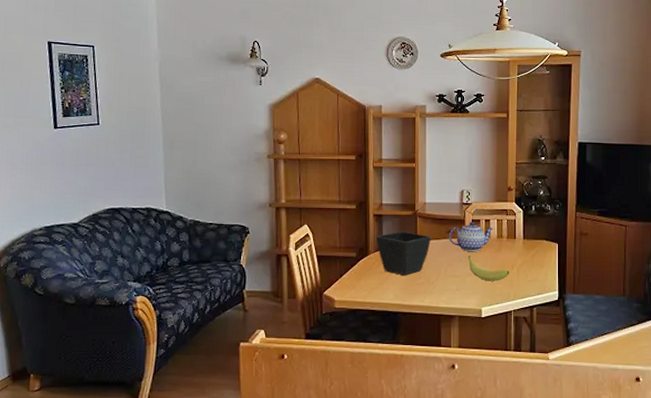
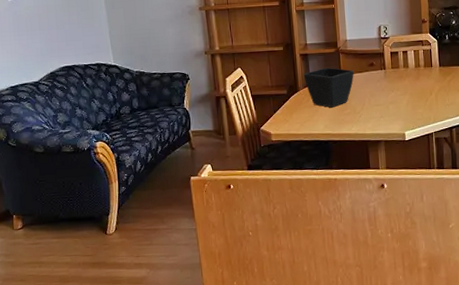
teapot: present [448,221,493,251] -> none [369,54,411,82]
fruit: present [468,256,510,281] -> none [389,85,429,107]

